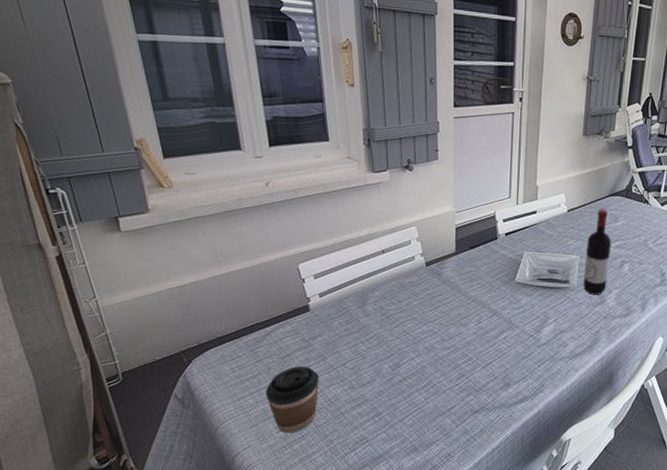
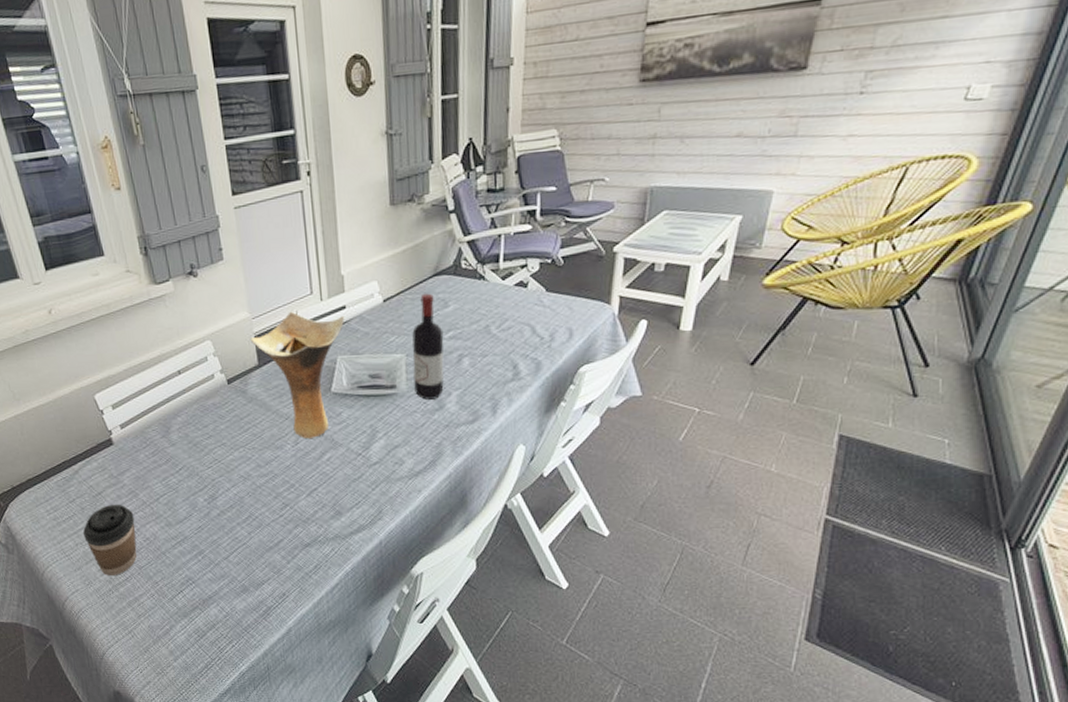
vase: none [451,210,535,320] -> present [249,311,345,439]

